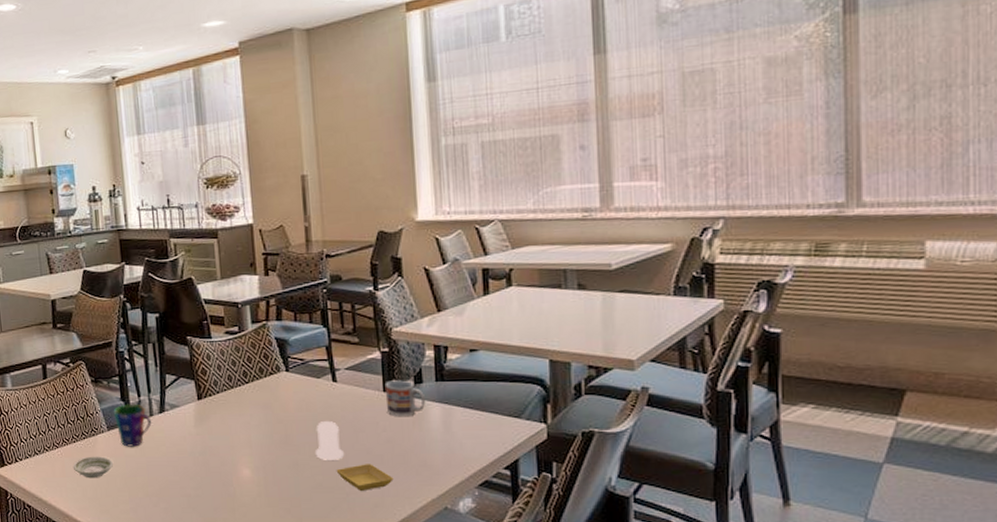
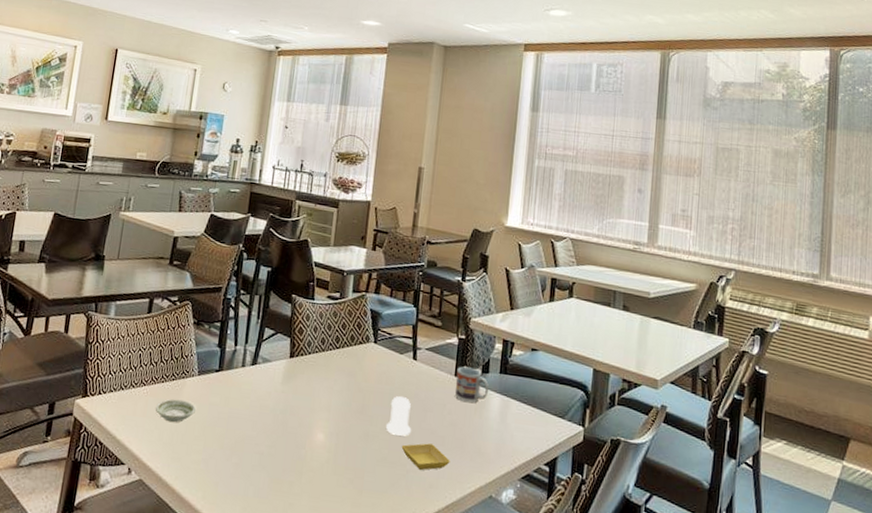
cup: present [113,404,152,447] -> none [207,351,242,396]

